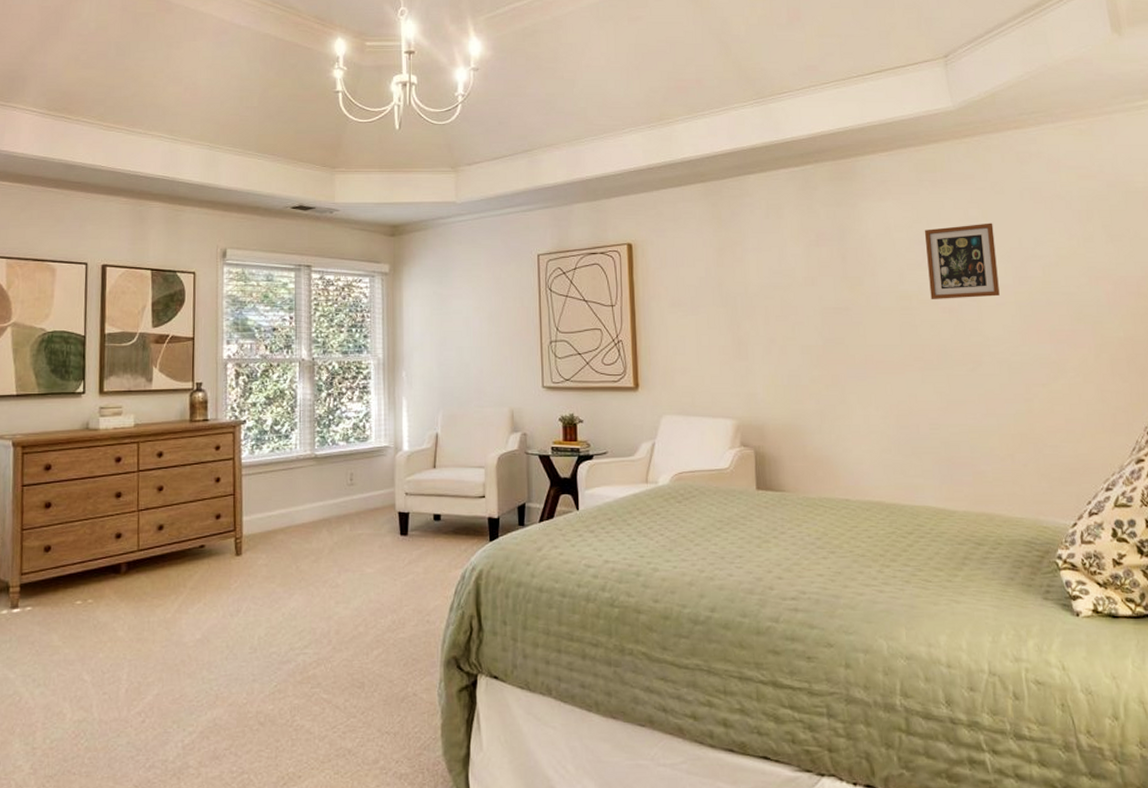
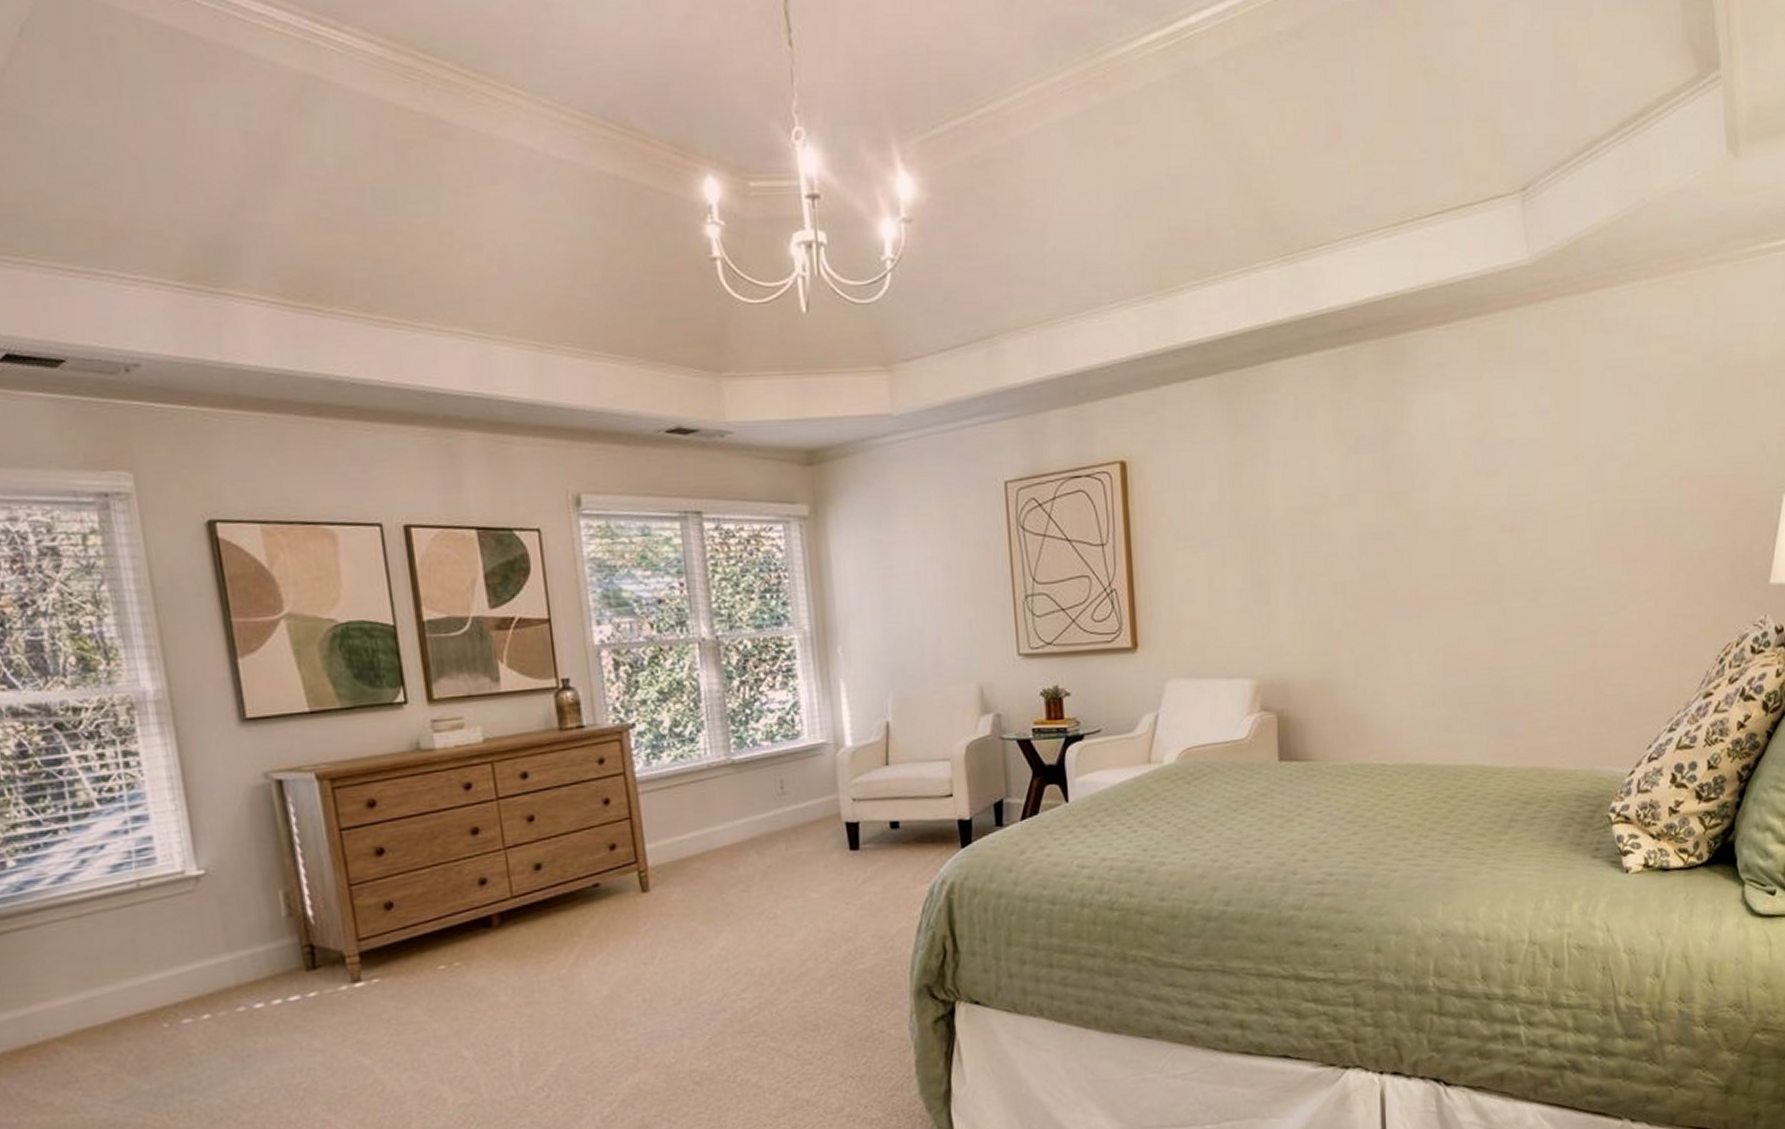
picture frame: present [924,223,1000,299] -> none [1485,414,1569,516]

